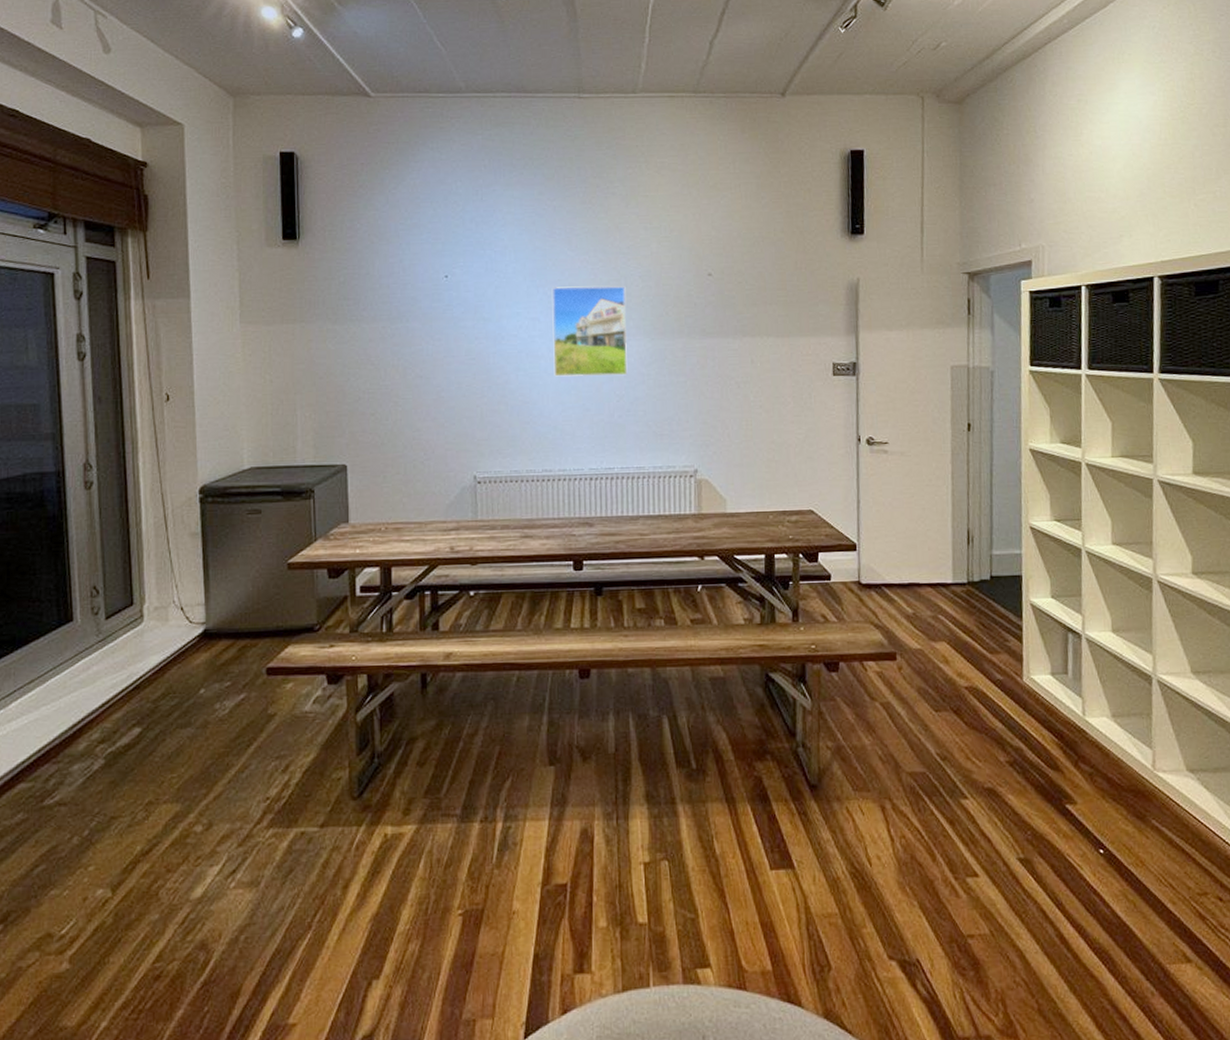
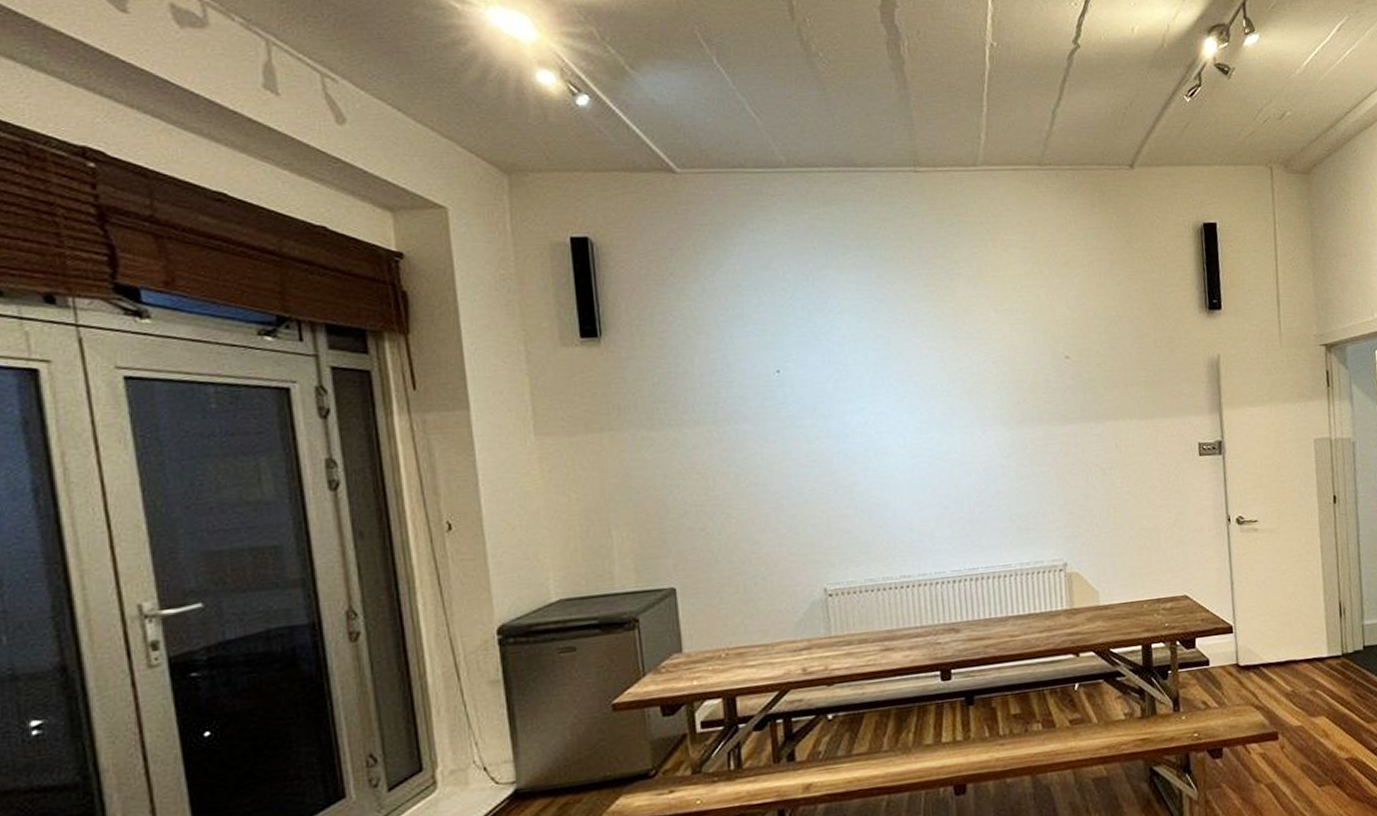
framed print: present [551,286,628,377] -> none [898,373,987,475]

